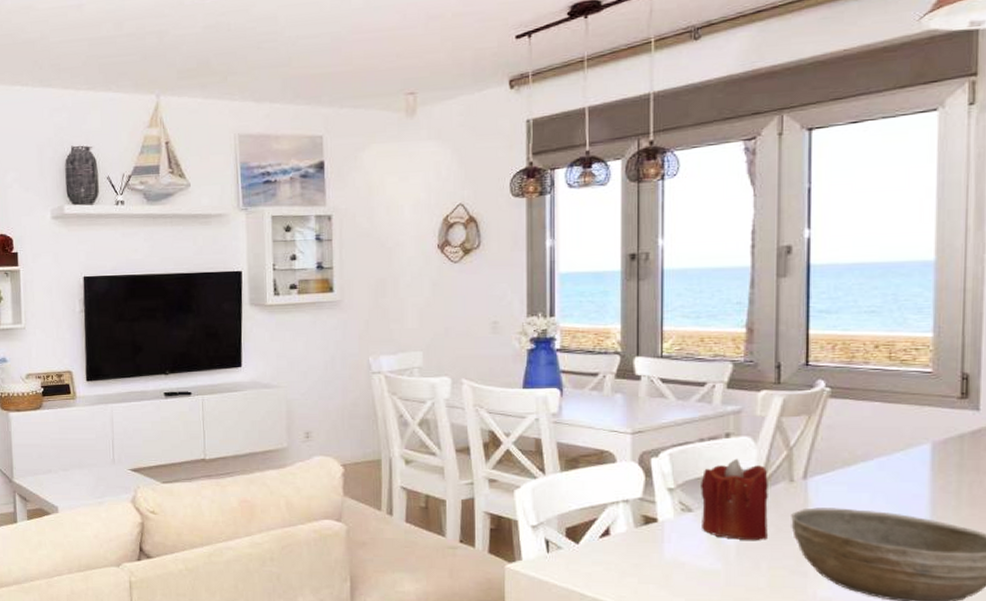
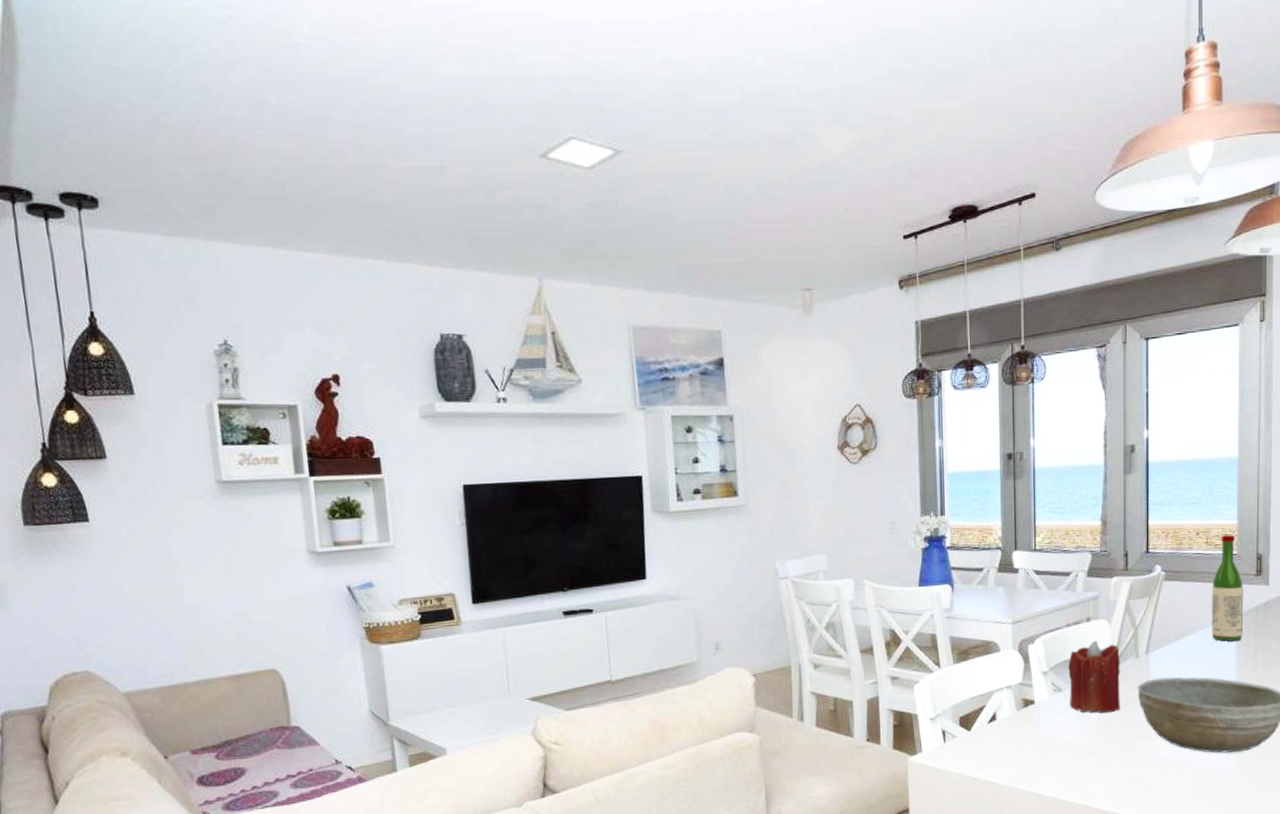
wine bottle: none [895,349,941,473] -> present [1212,535,1243,642]

